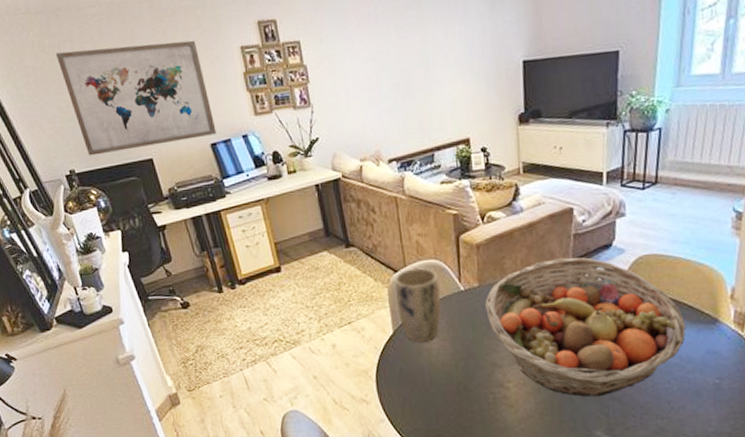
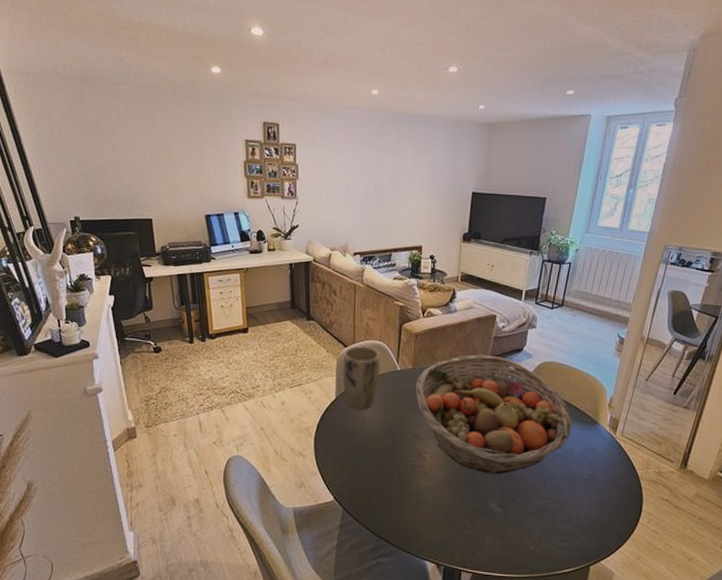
wall art: present [55,40,217,156] -> none [82,116,213,208]

